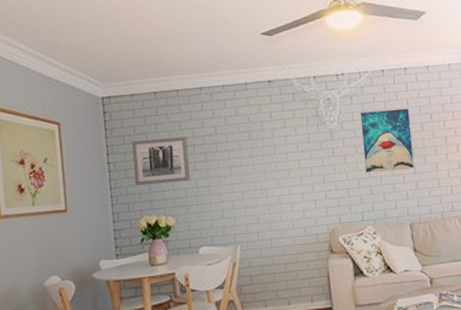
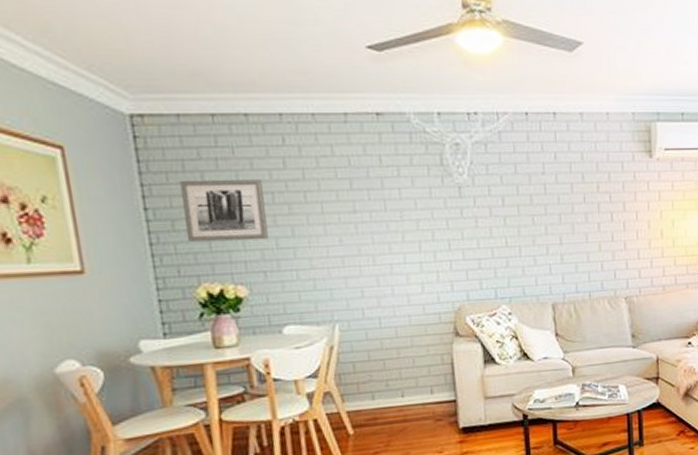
wall art: present [360,108,414,173] -> none [497,163,560,241]

